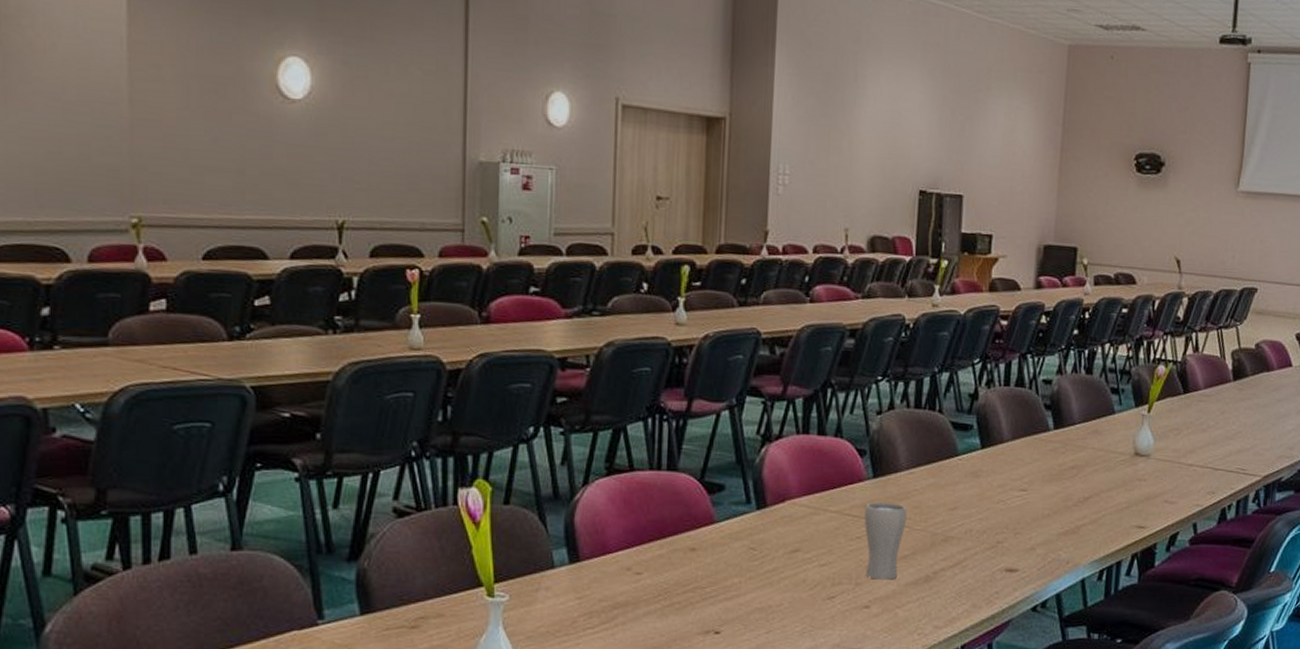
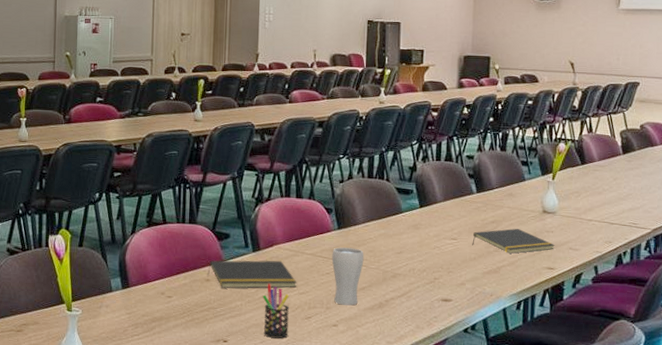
notepad: none [693,520,817,561] -> present [207,260,297,289]
pen holder: none [769,552,806,626] -> present [262,283,289,338]
notepad: none [1046,476,1147,509] -> present [472,229,555,254]

